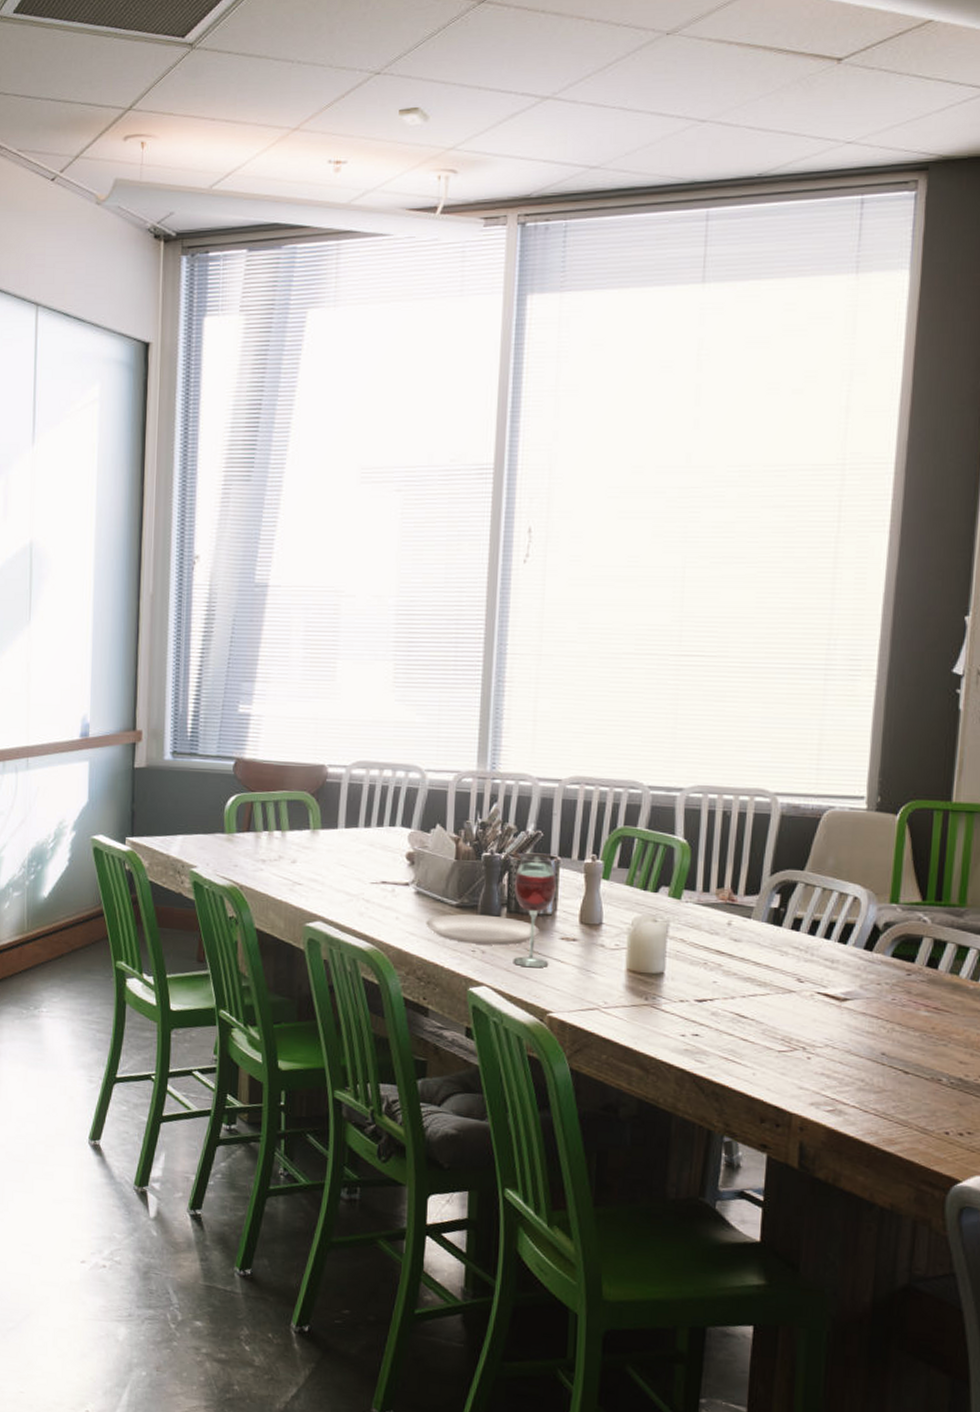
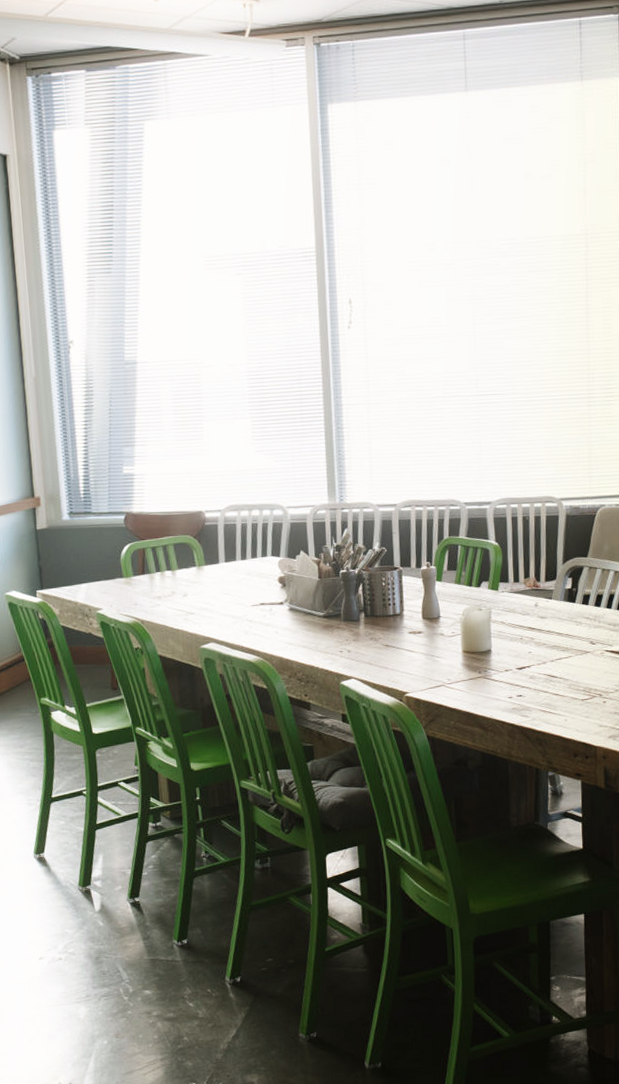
plate: present [426,914,540,945] -> none [300,620,392,646]
wineglass: present [513,855,557,968] -> none [367,568,401,659]

